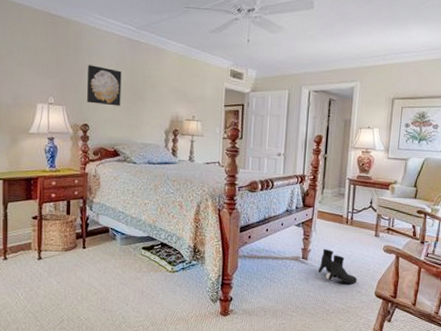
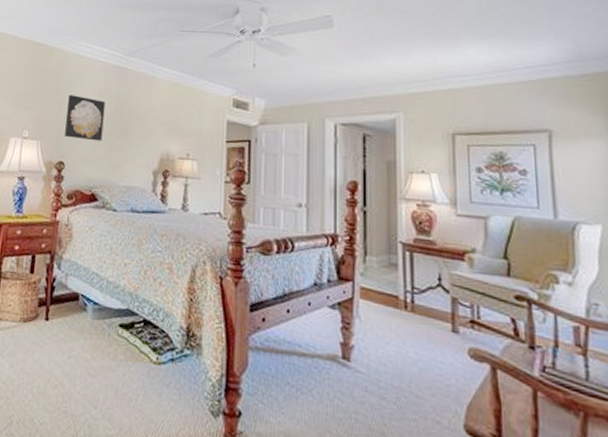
boots: present [317,249,357,284] -> none [367,346,432,408]

